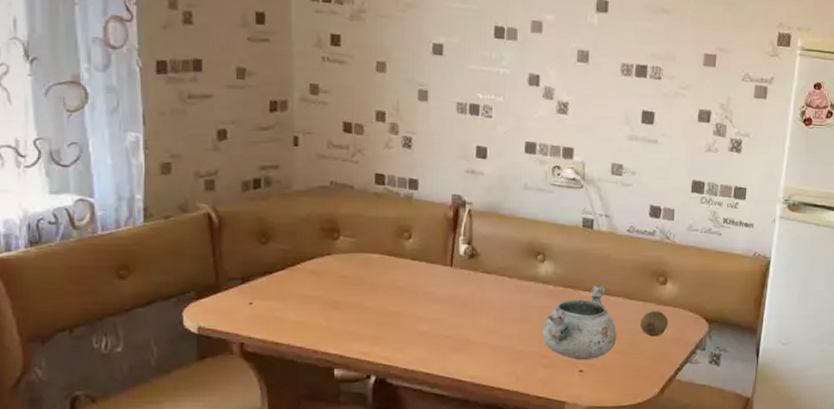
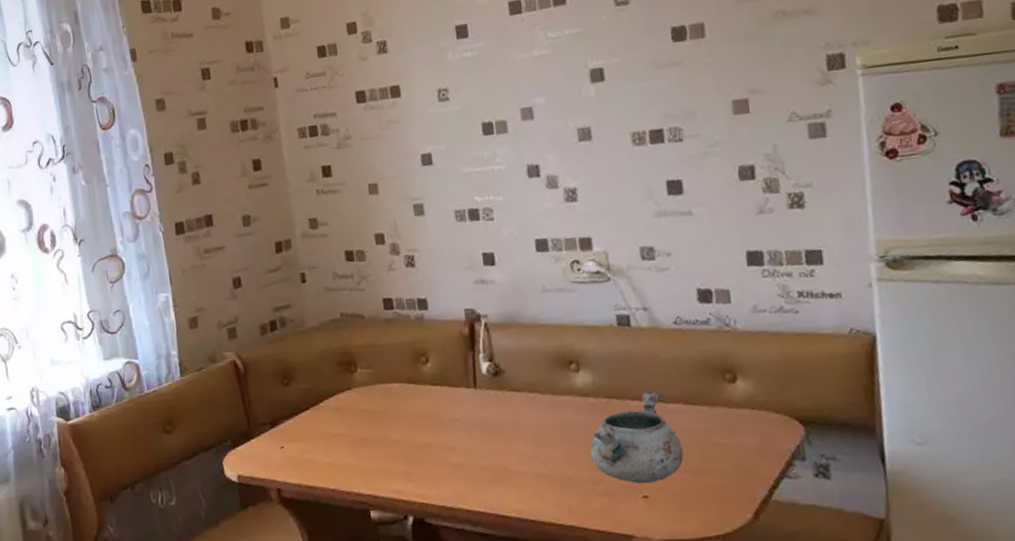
fruit: present [640,311,669,337] -> none [711,415,749,448]

